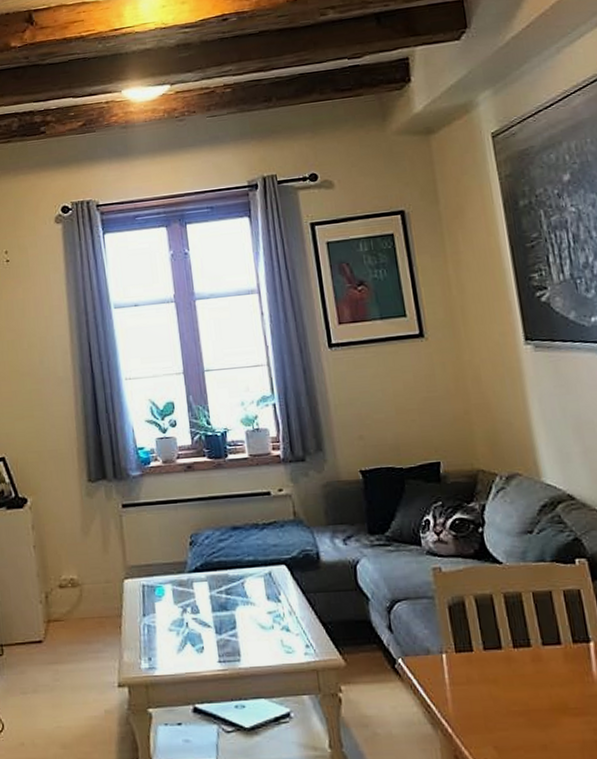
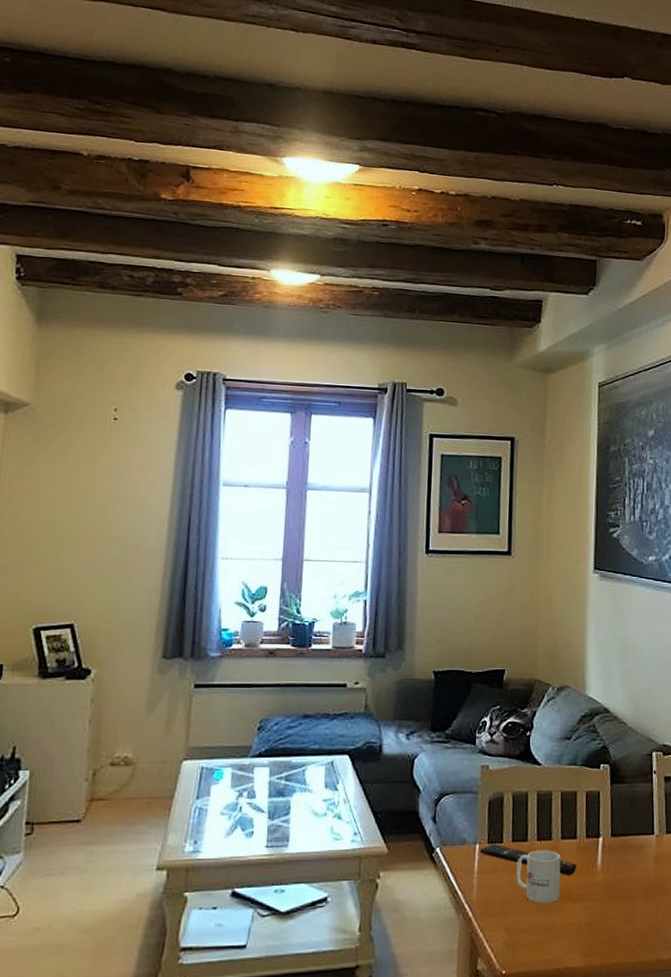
remote control: none [447,652,568,686] -> present [480,843,576,875]
mug: none [493,658,553,718] -> present [516,850,561,903]

